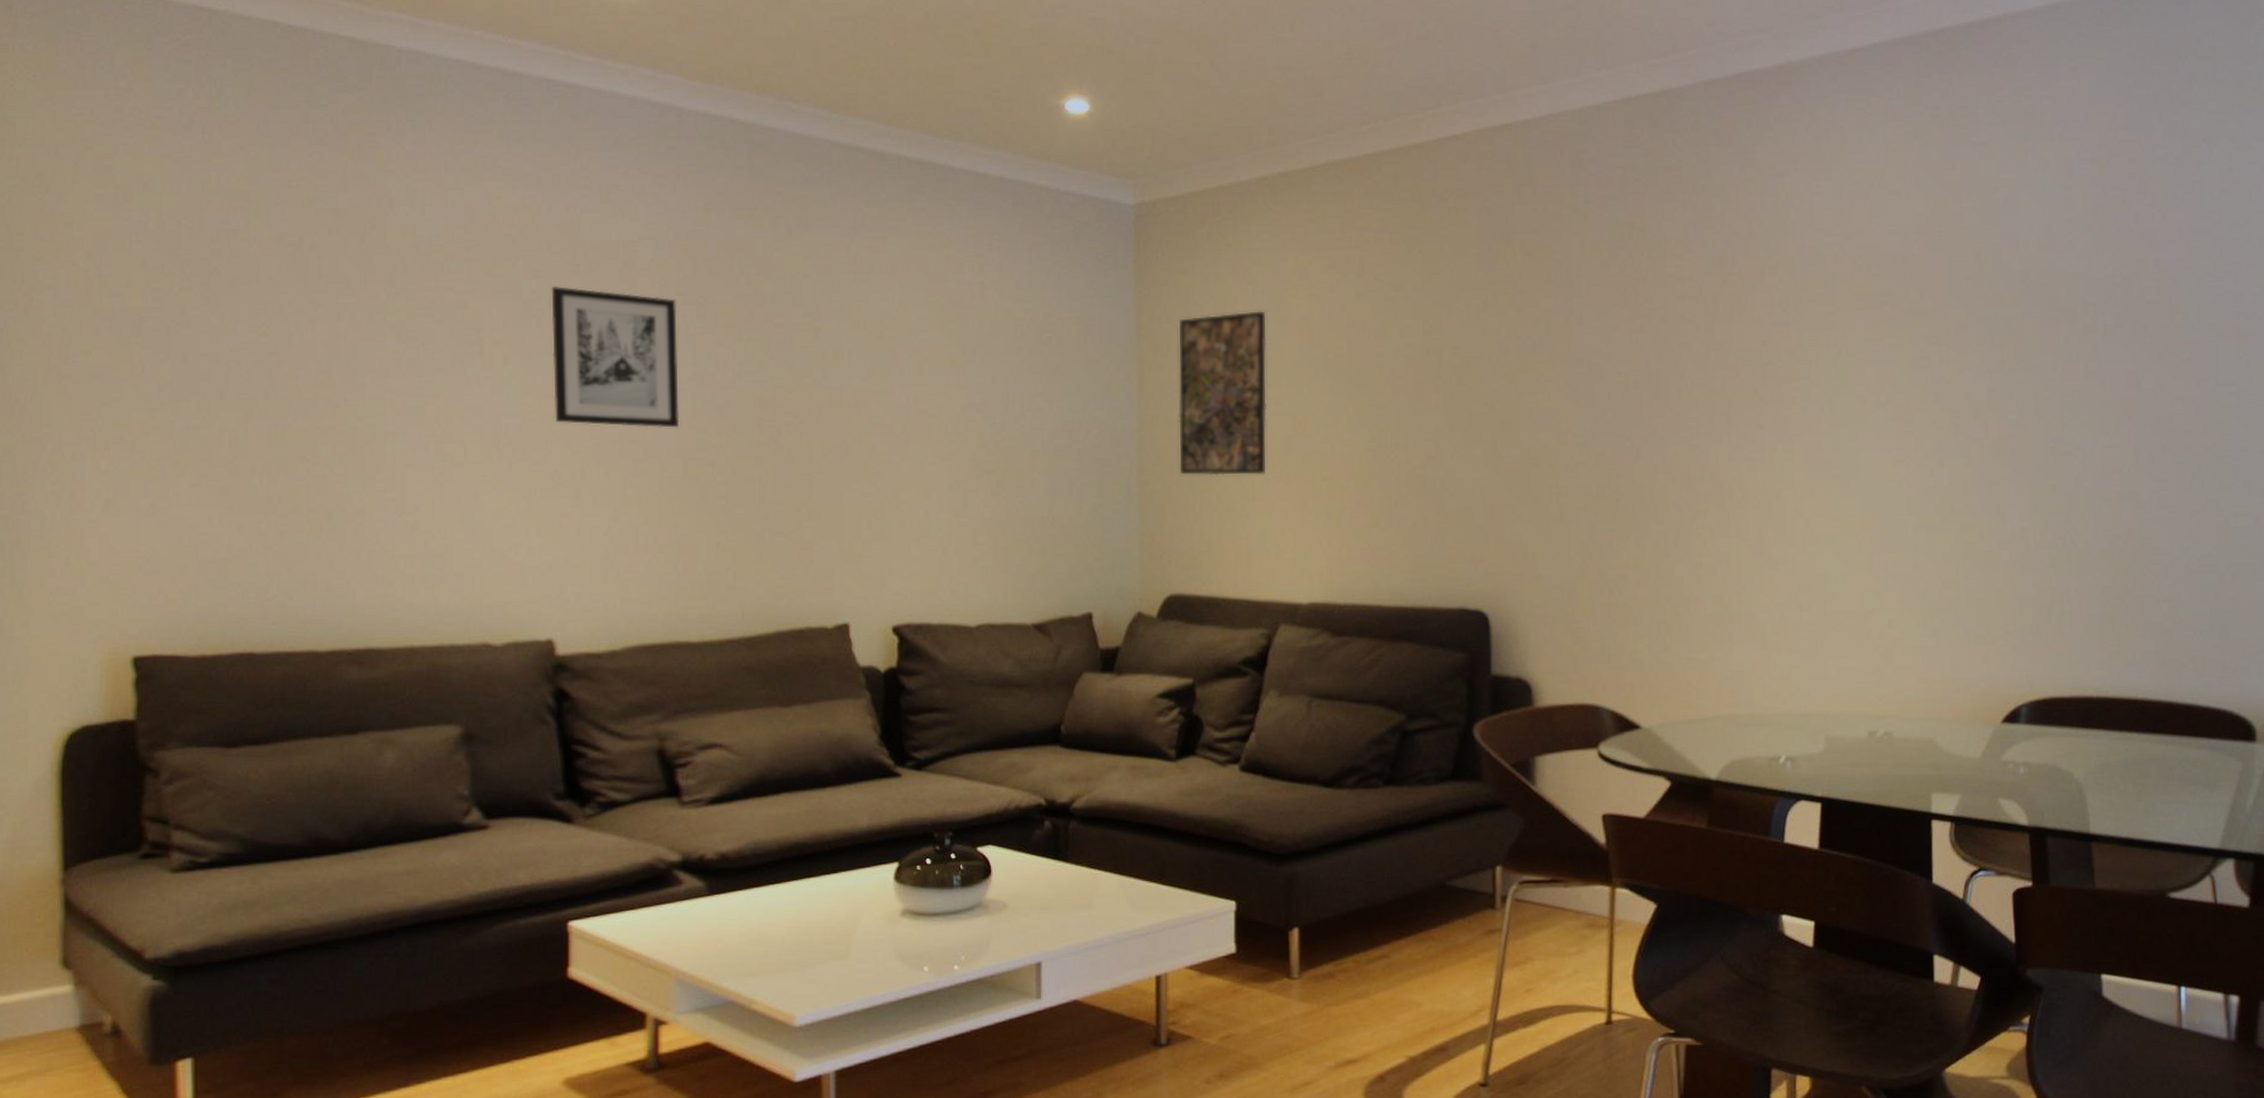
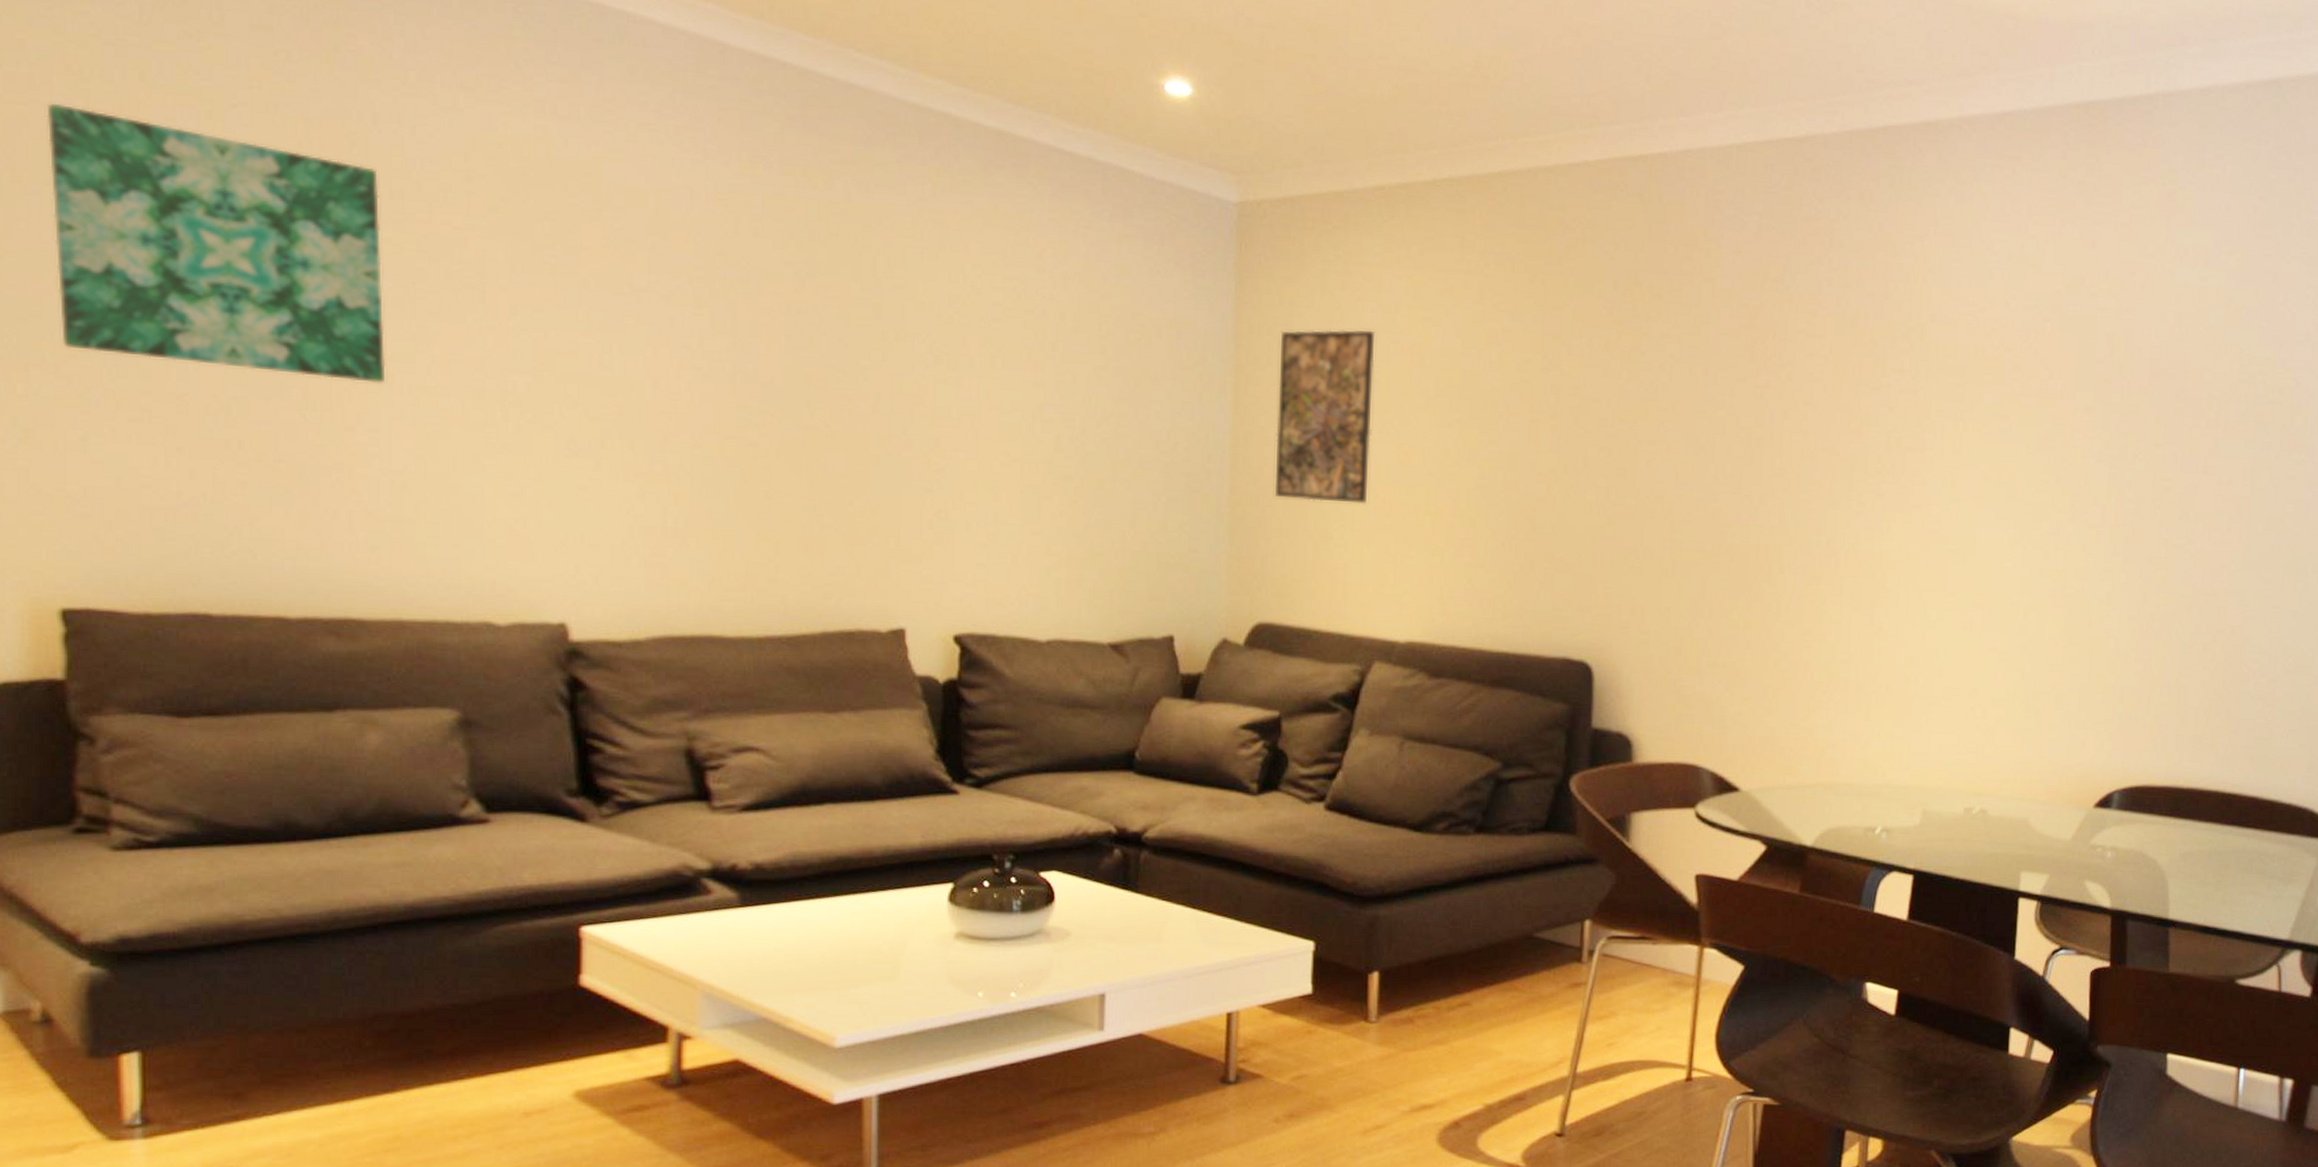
wall art: none [127,216,400,436] -> present [46,102,386,384]
wall art: present [551,285,680,428] -> none [567,231,717,402]

